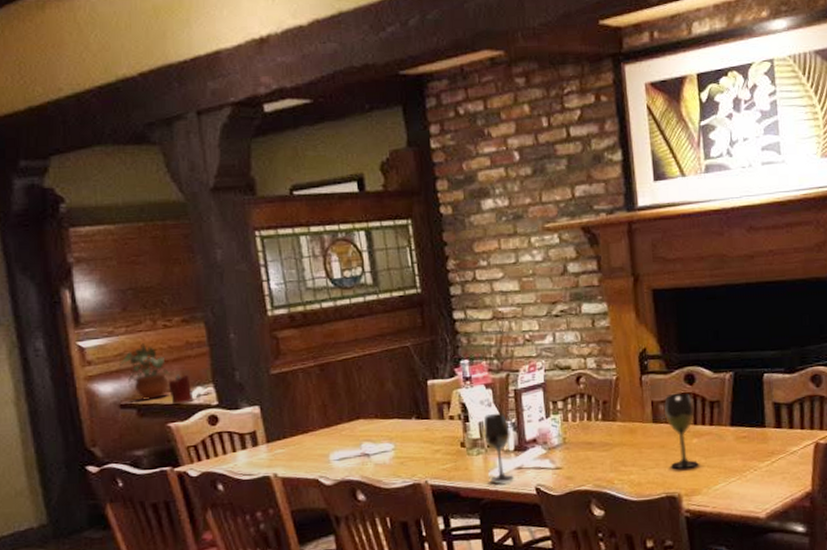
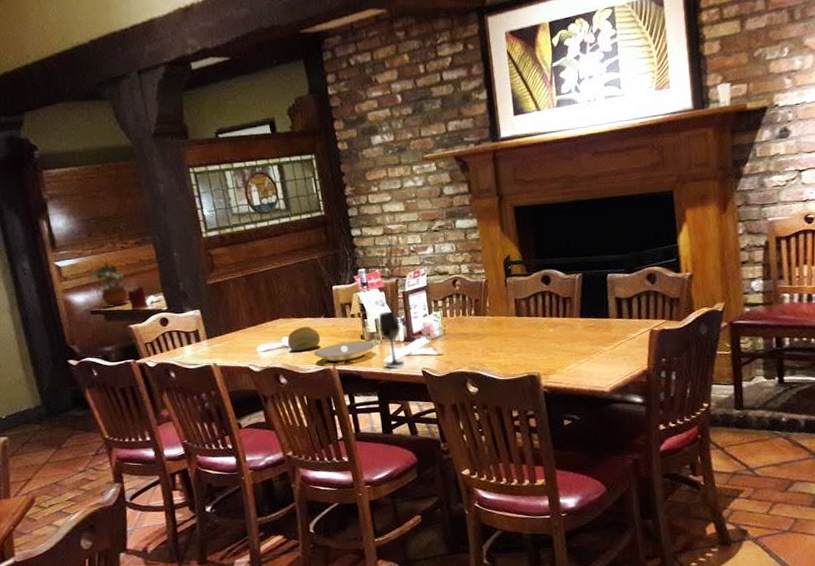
bread roll: none [368,429,410,461] -> present [287,326,321,352]
plate: none [401,449,480,477] -> present [313,340,376,363]
wine glass: present [664,393,698,469] -> none [525,291,554,353]

